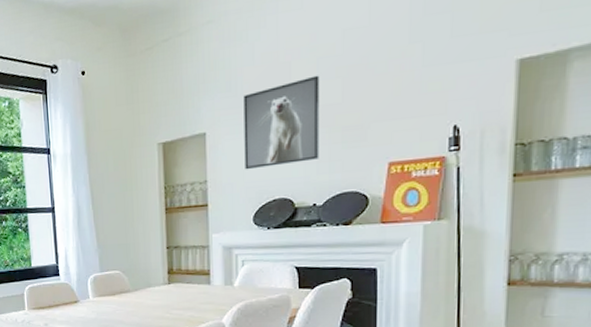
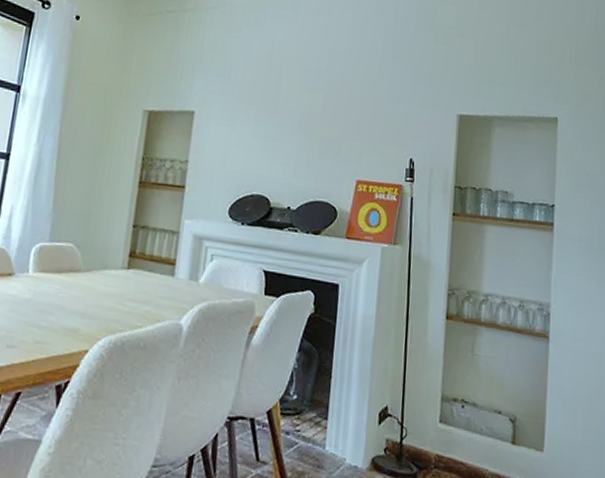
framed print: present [243,75,320,170] -> none [227,83,306,163]

